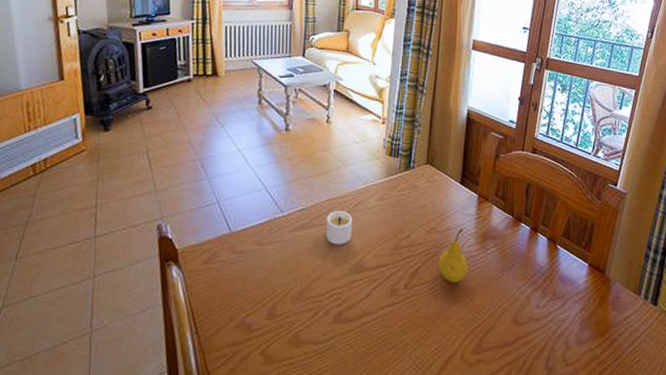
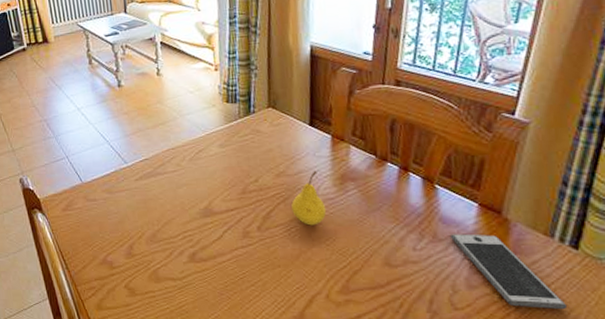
candle: present [326,211,353,245] -> none [170,159,197,192]
smartphone: none [567,292,649,361] -> present [451,234,568,309]

